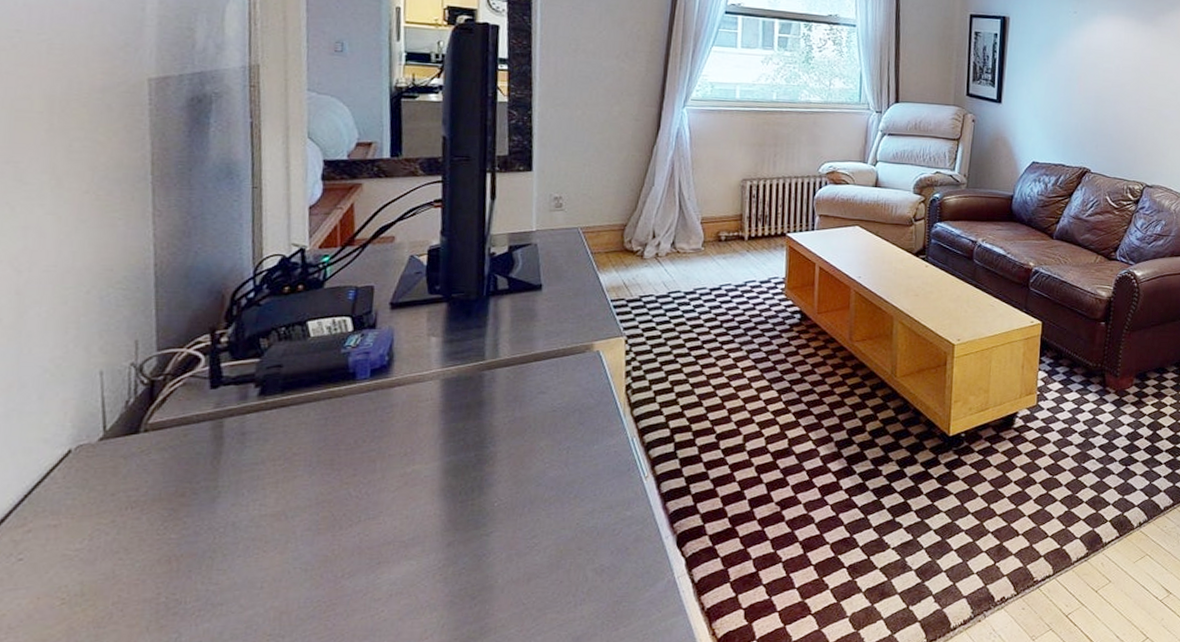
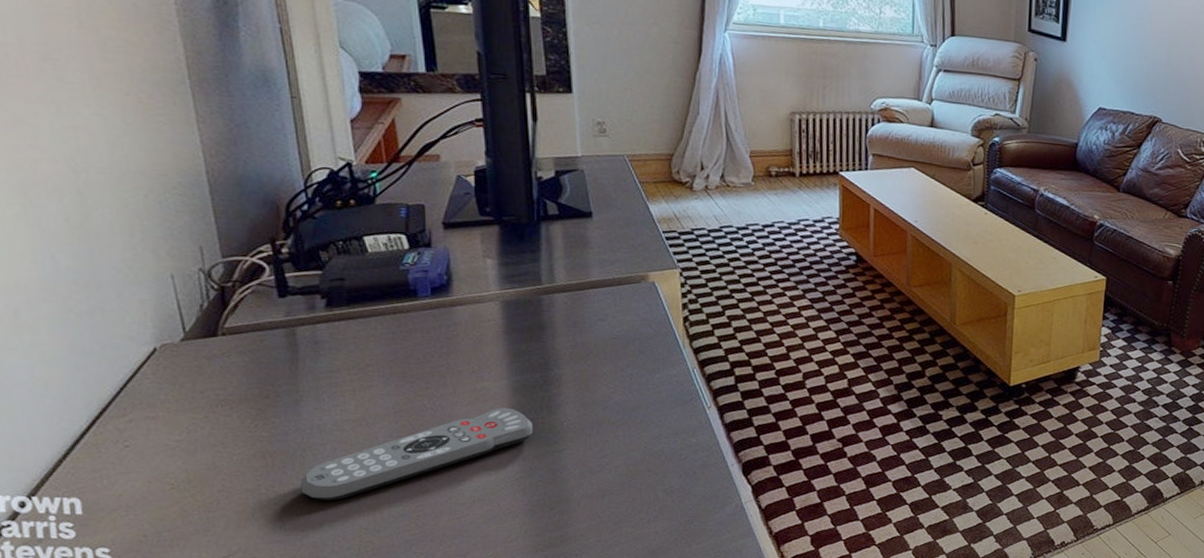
remote control: none [204,490,463,606] -> present [301,407,534,501]

